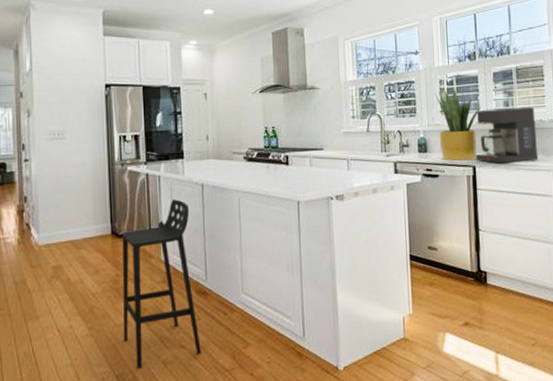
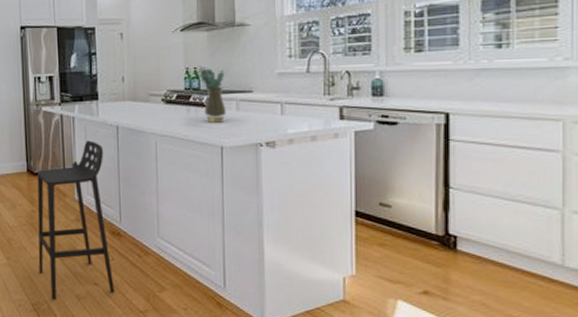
vase: none [276,125,301,179] -> present [198,66,226,123]
planter: present [434,88,482,161] -> none [396,20,462,107]
coffee maker: present [476,106,539,164] -> none [450,40,543,110]

